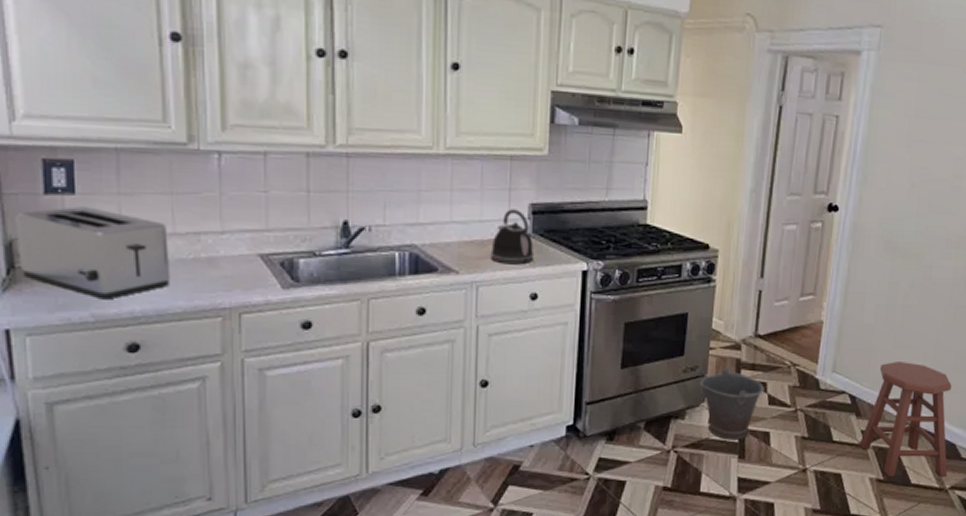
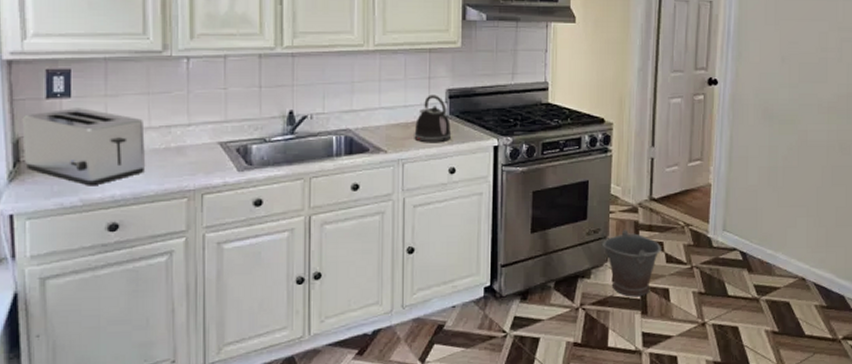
stool: present [859,362,952,478] -> none [753,219,839,329]

